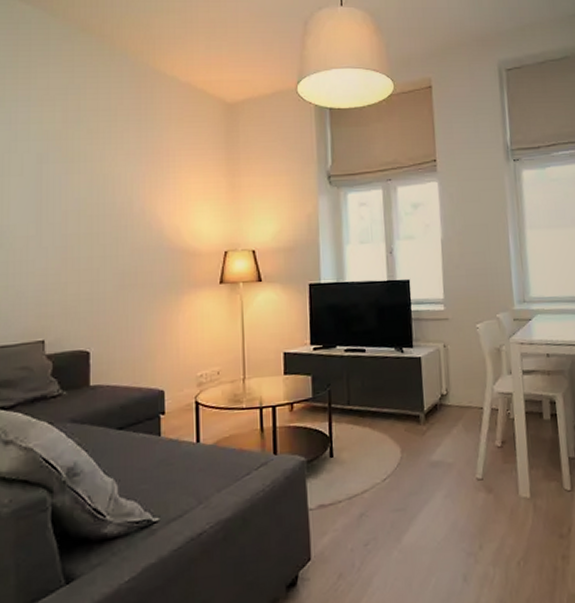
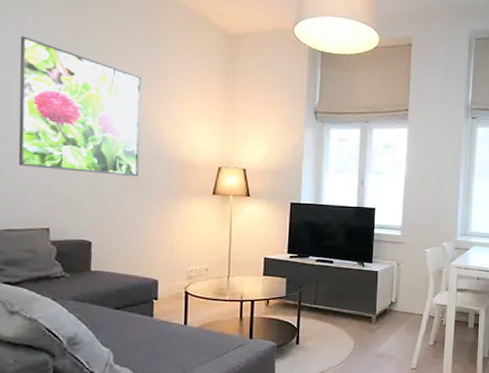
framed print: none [11,135,138,274] -> present [18,36,141,177]

